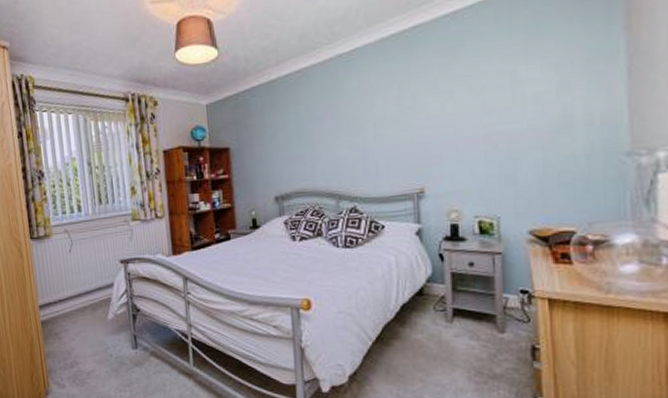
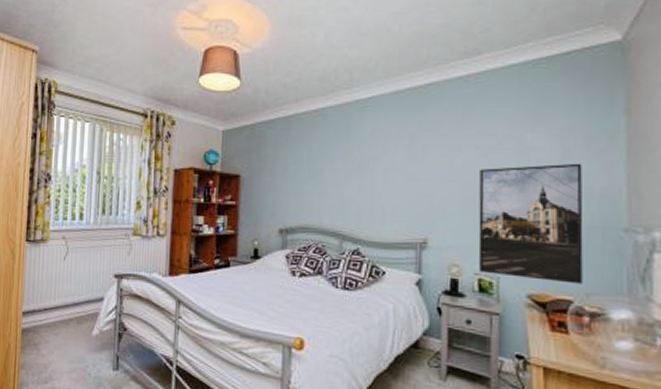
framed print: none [473,90,585,215] -> present [478,163,583,284]

